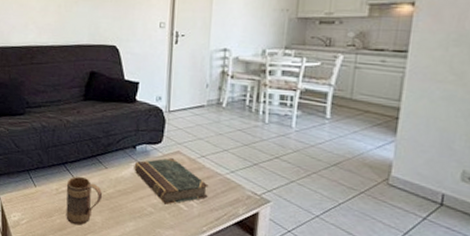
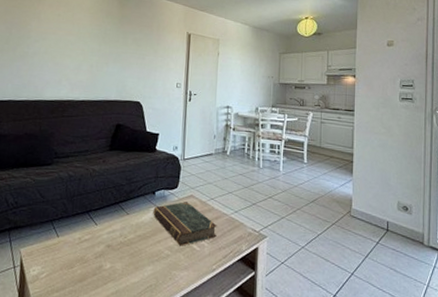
mug: present [66,176,102,226] -> none [87,223,123,274]

